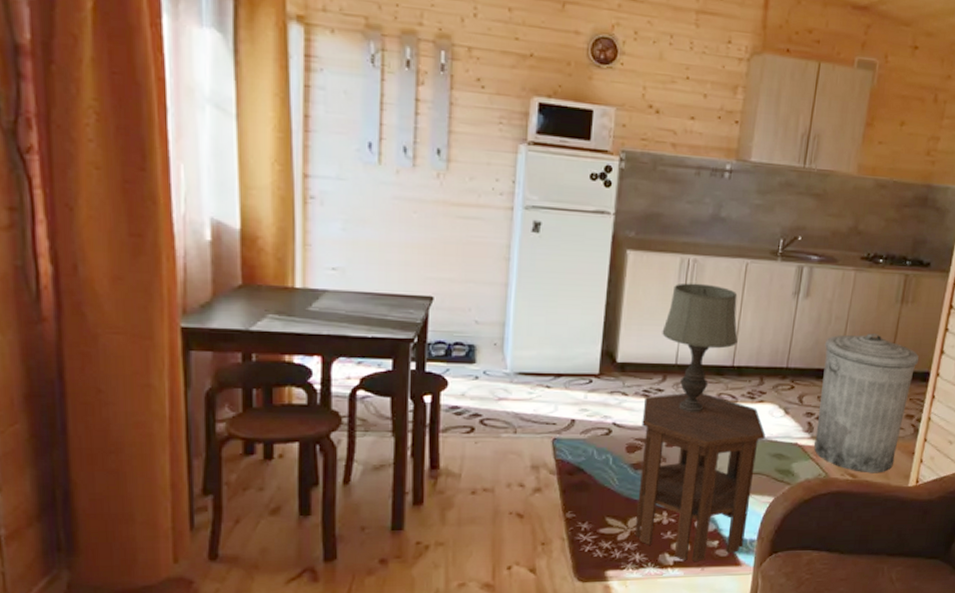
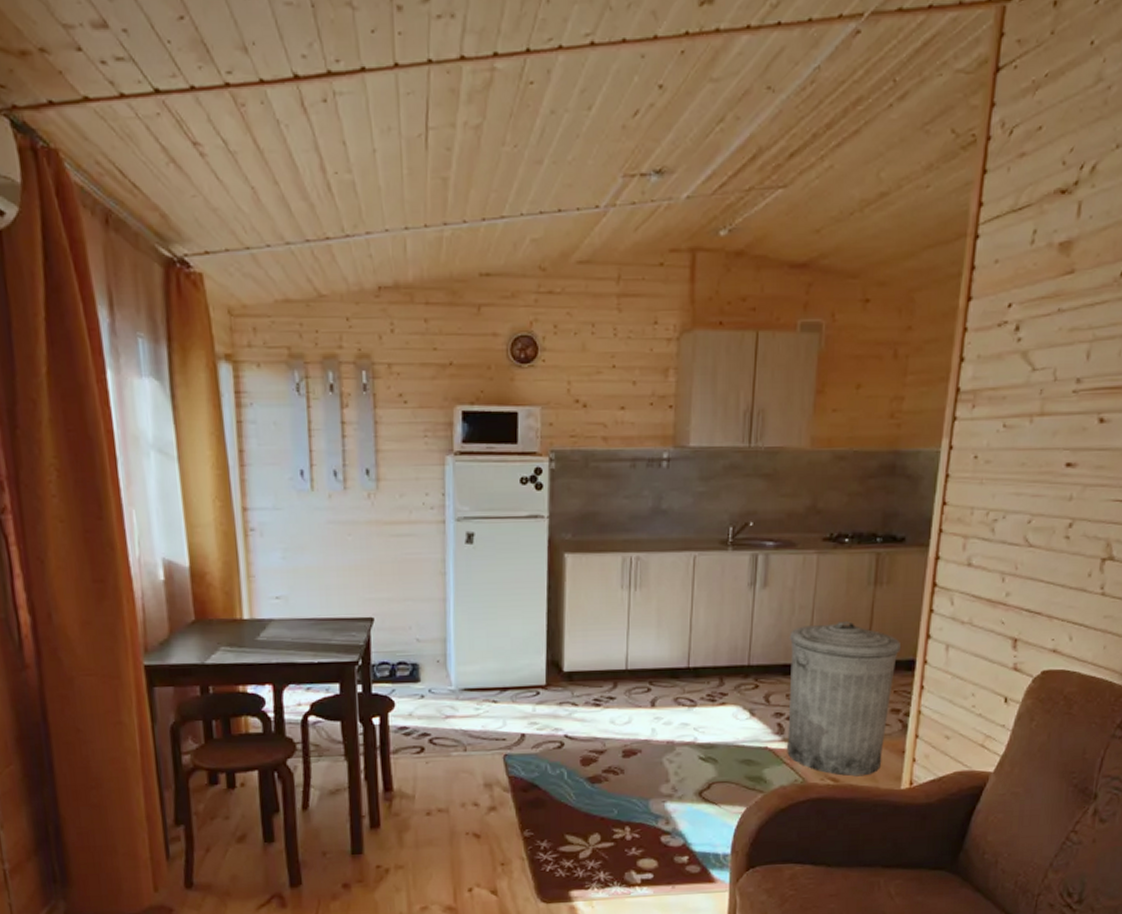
side table: present [634,393,766,561] -> none [595,698,731,879]
table lamp: present [662,283,738,412] -> none [609,582,691,720]

